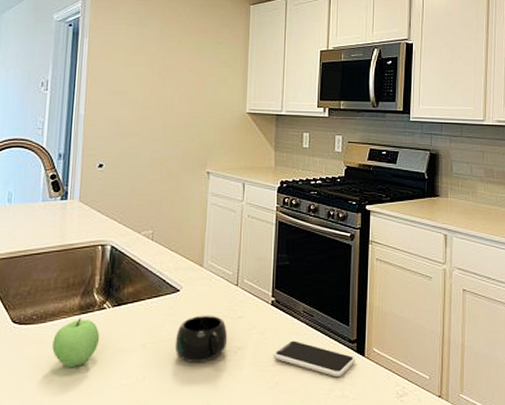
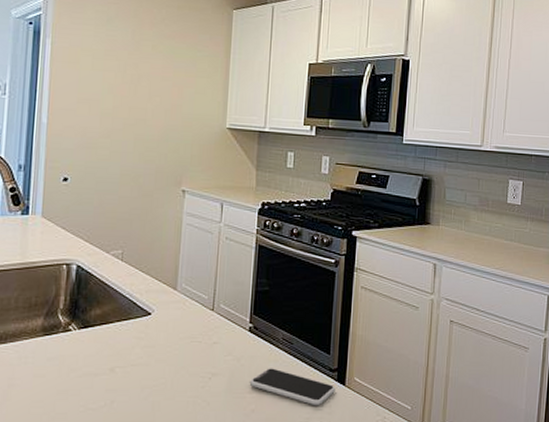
apple: present [52,318,100,368] -> none [13,340,65,391]
mug: present [174,315,228,362] -> none [145,339,202,388]

